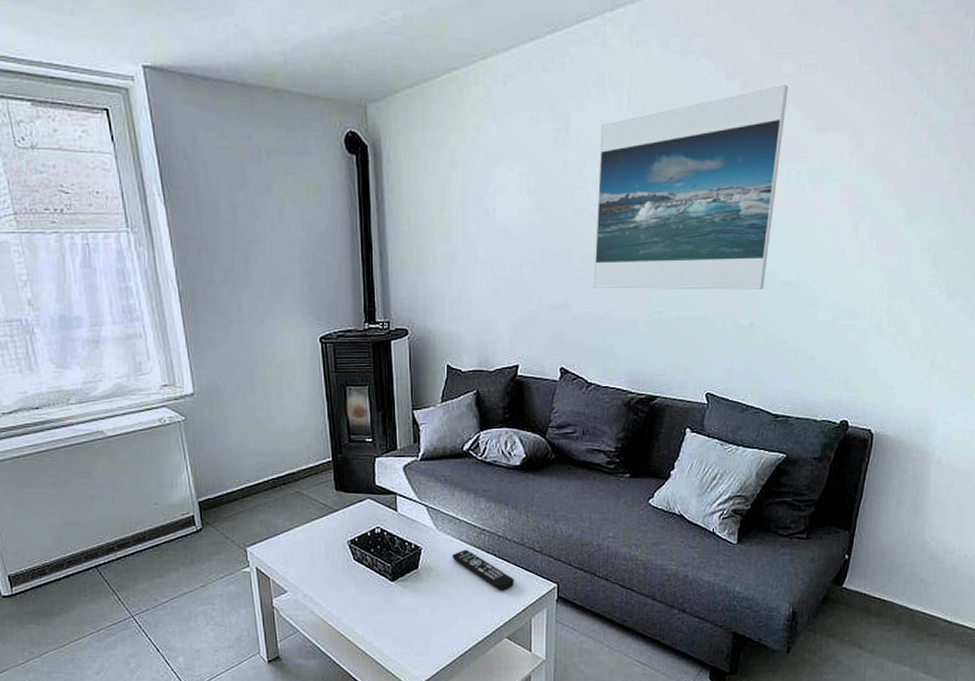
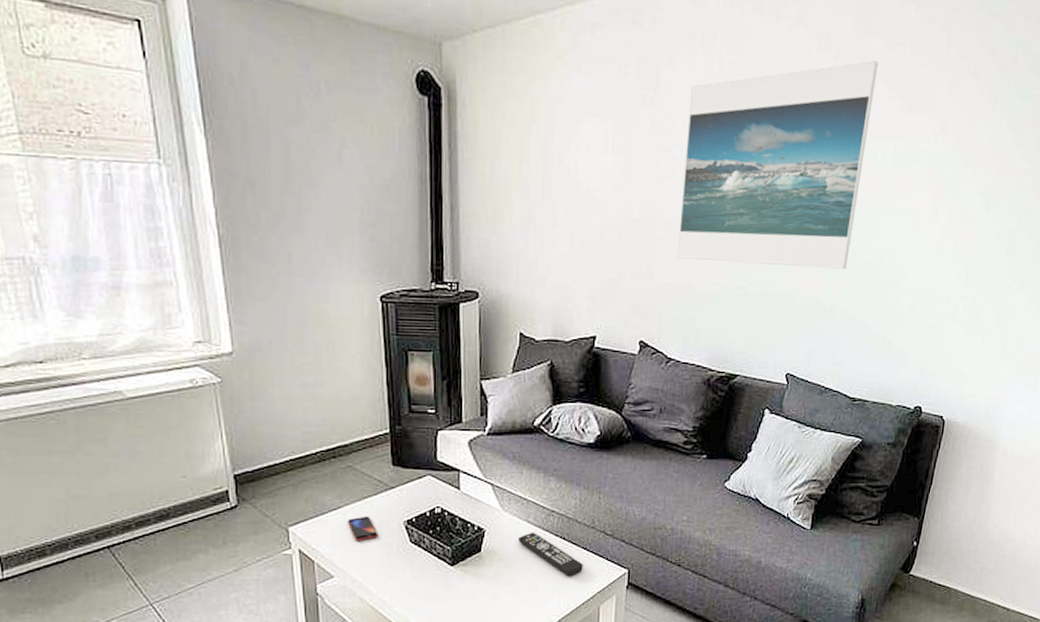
smartphone: none [298,536,325,560] -> present [348,516,378,541]

